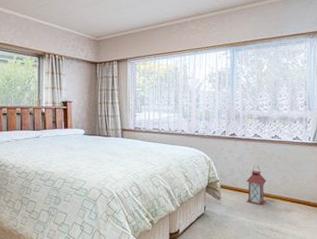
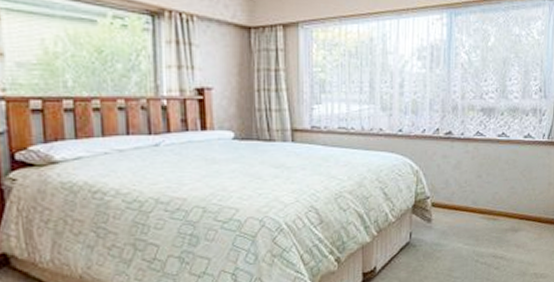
lantern: present [246,165,266,205] -> none [464,174,490,227]

